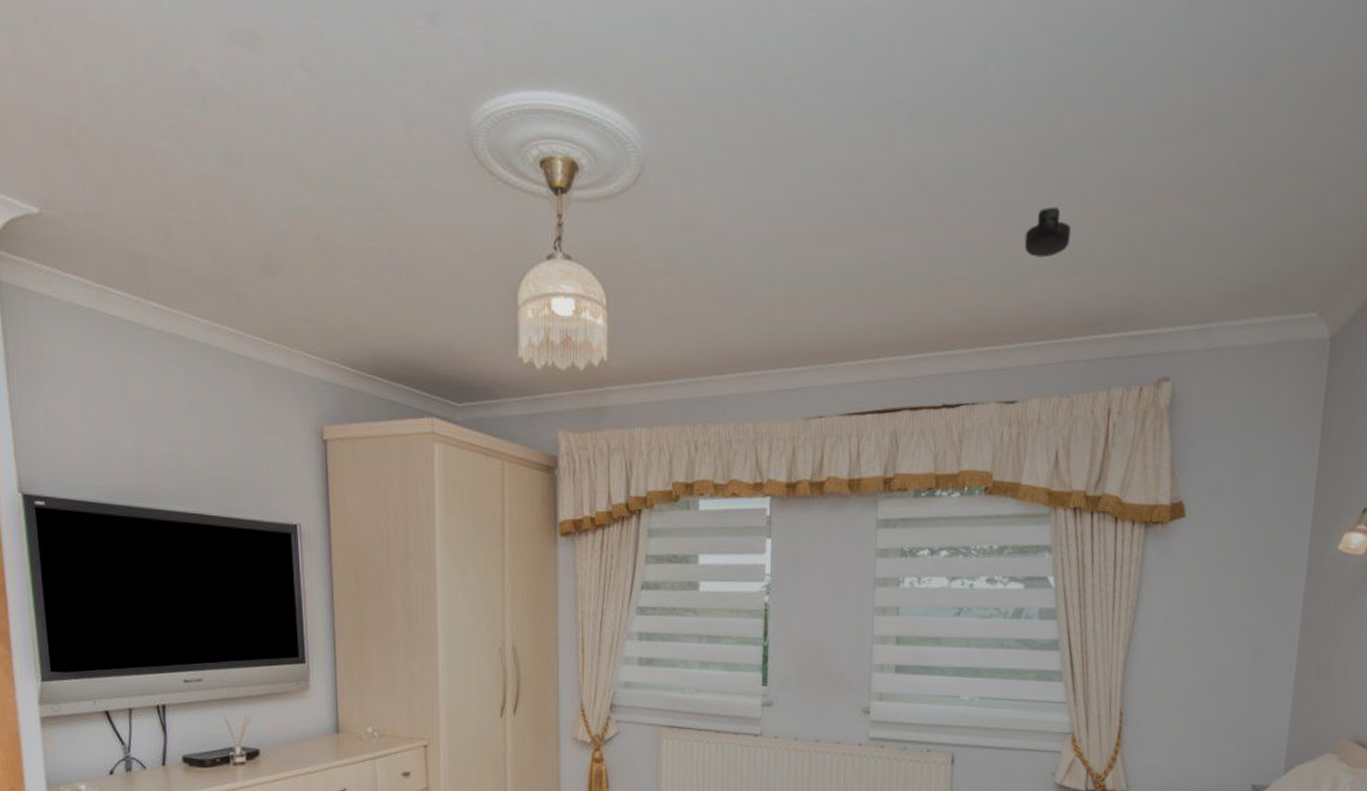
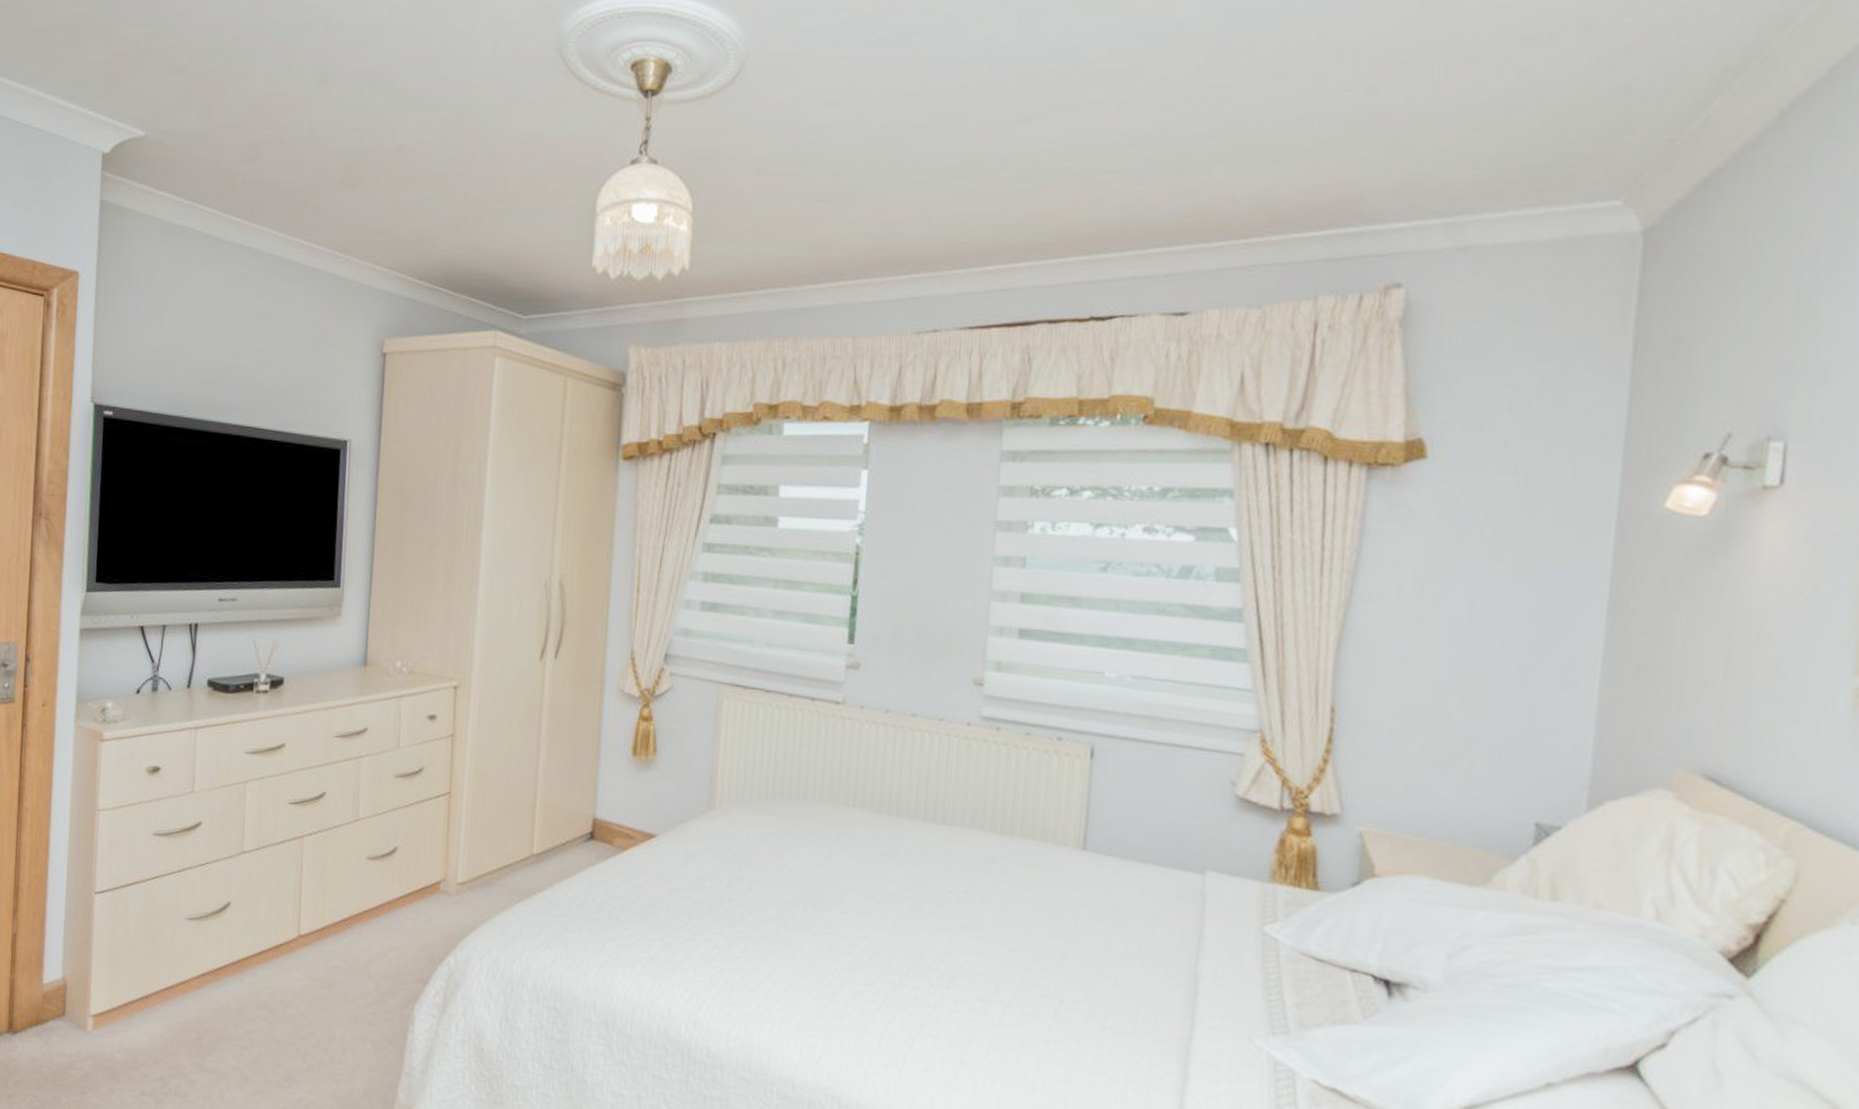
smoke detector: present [1024,207,1071,258] -> none [1201,85,1264,144]

